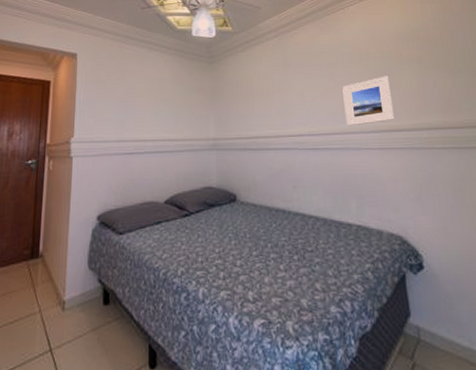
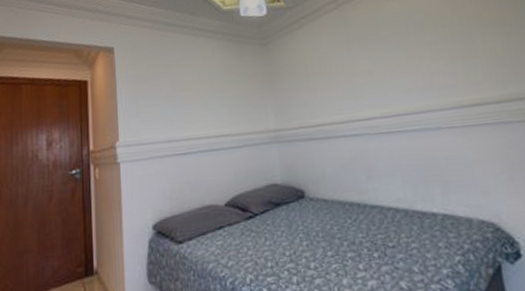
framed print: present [342,76,395,127] -> none [416,42,479,104]

